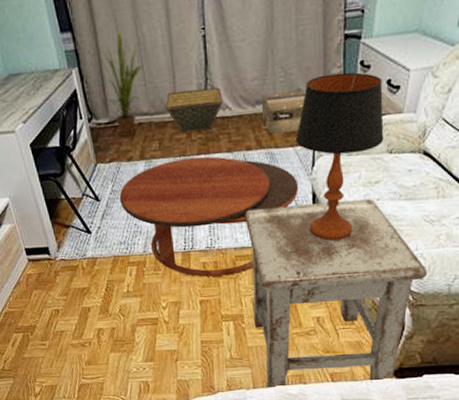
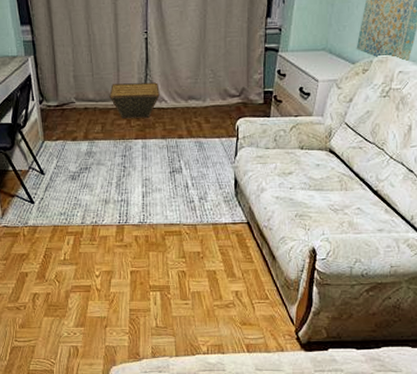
house plant: present [88,30,142,137] -> none [44,28,91,119]
coffee table: present [119,156,299,277] -> none [63,141,223,249]
stool: present [244,199,428,390] -> none [174,188,333,358]
ceiling vent: present [261,90,306,134] -> none [193,91,232,126]
table lamp: present [295,72,384,241] -> none [221,78,297,222]

